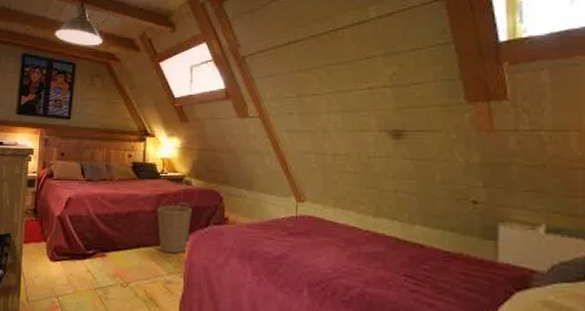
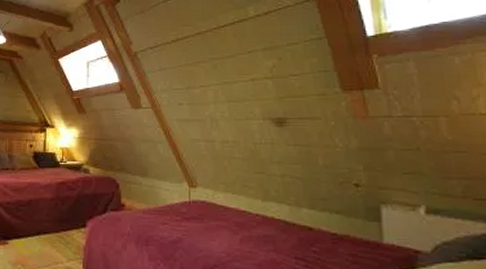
basket: present [157,199,193,254] -> none [56,186,91,241]

